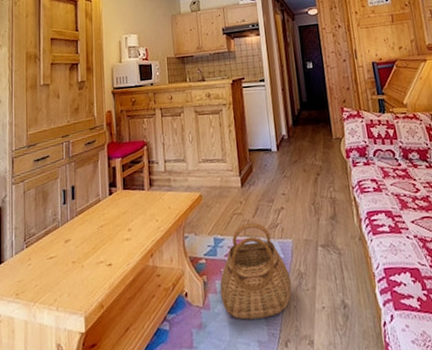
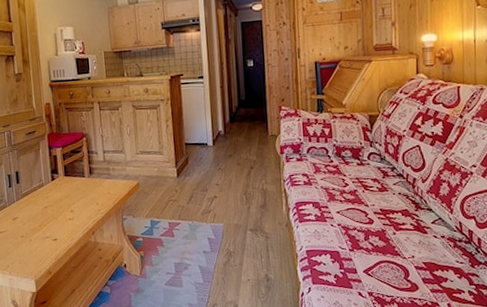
basket: present [219,222,292,320] -> none [155,208,220,287]

